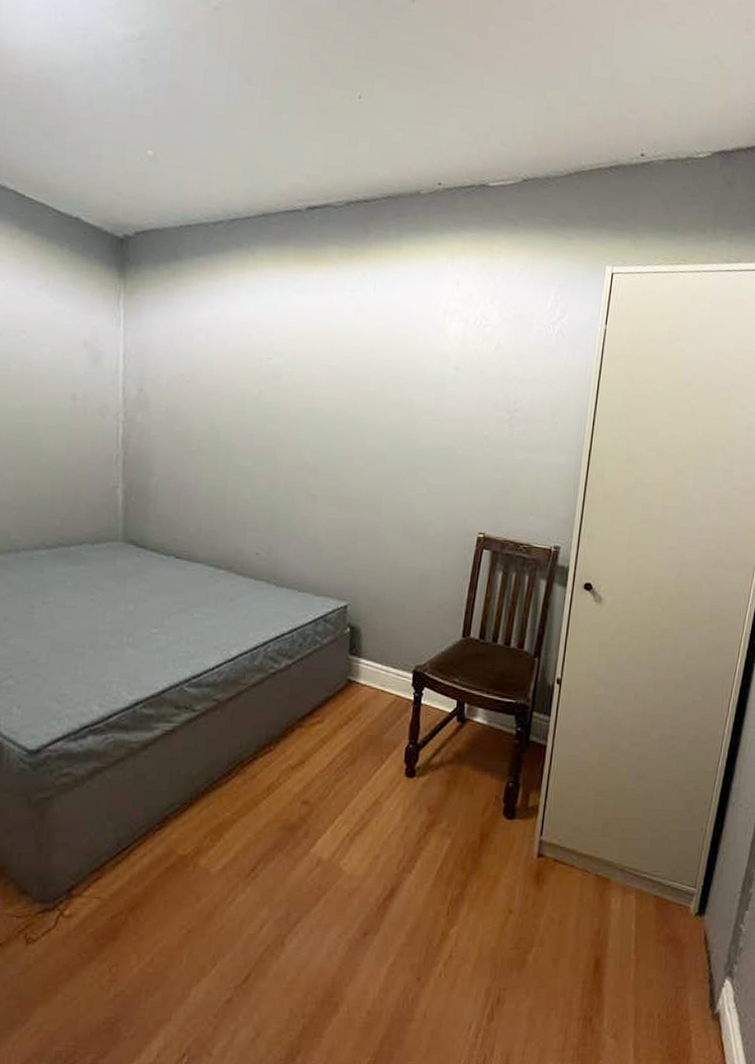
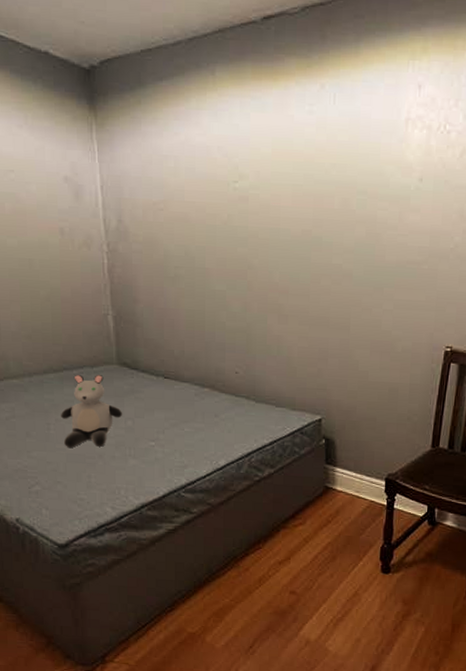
stuffed animal: none [48,551,124,636] -> present [60,374,123,448]

